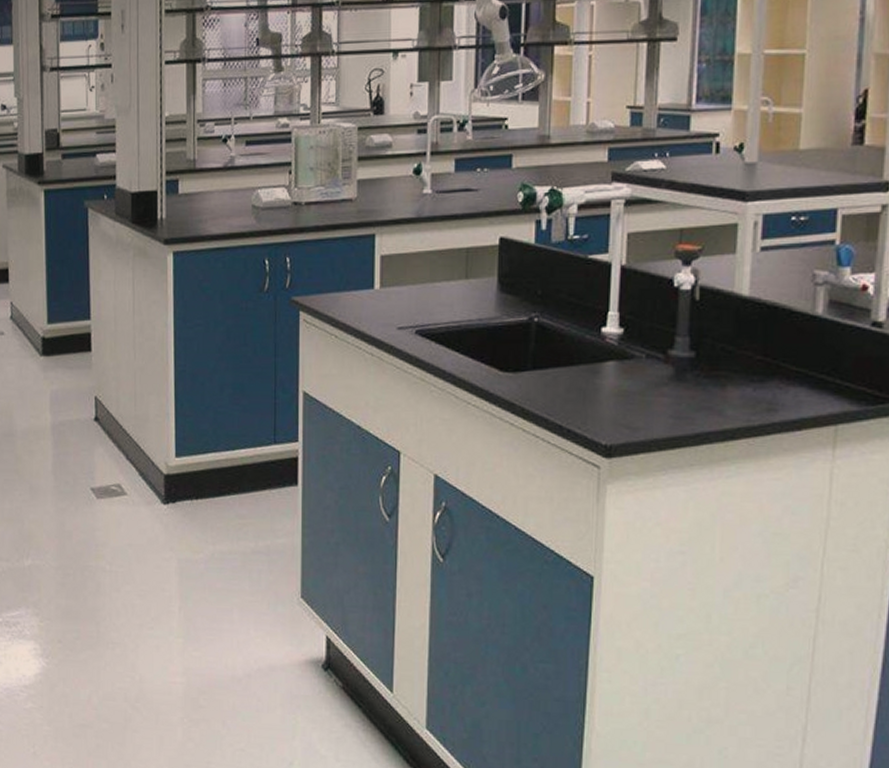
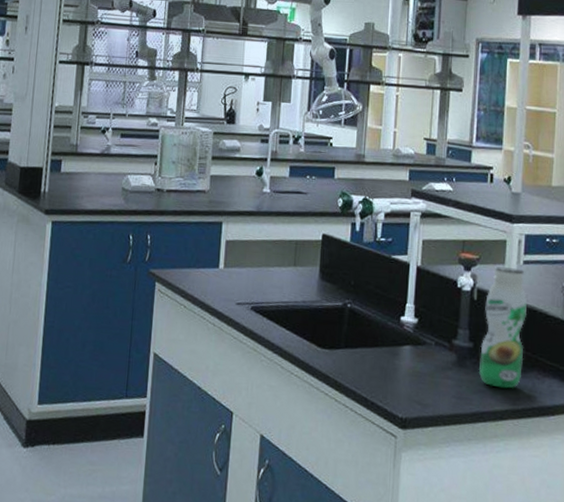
beverage bottle: none [702,256,765,403] -> present [478,266,527,389]

